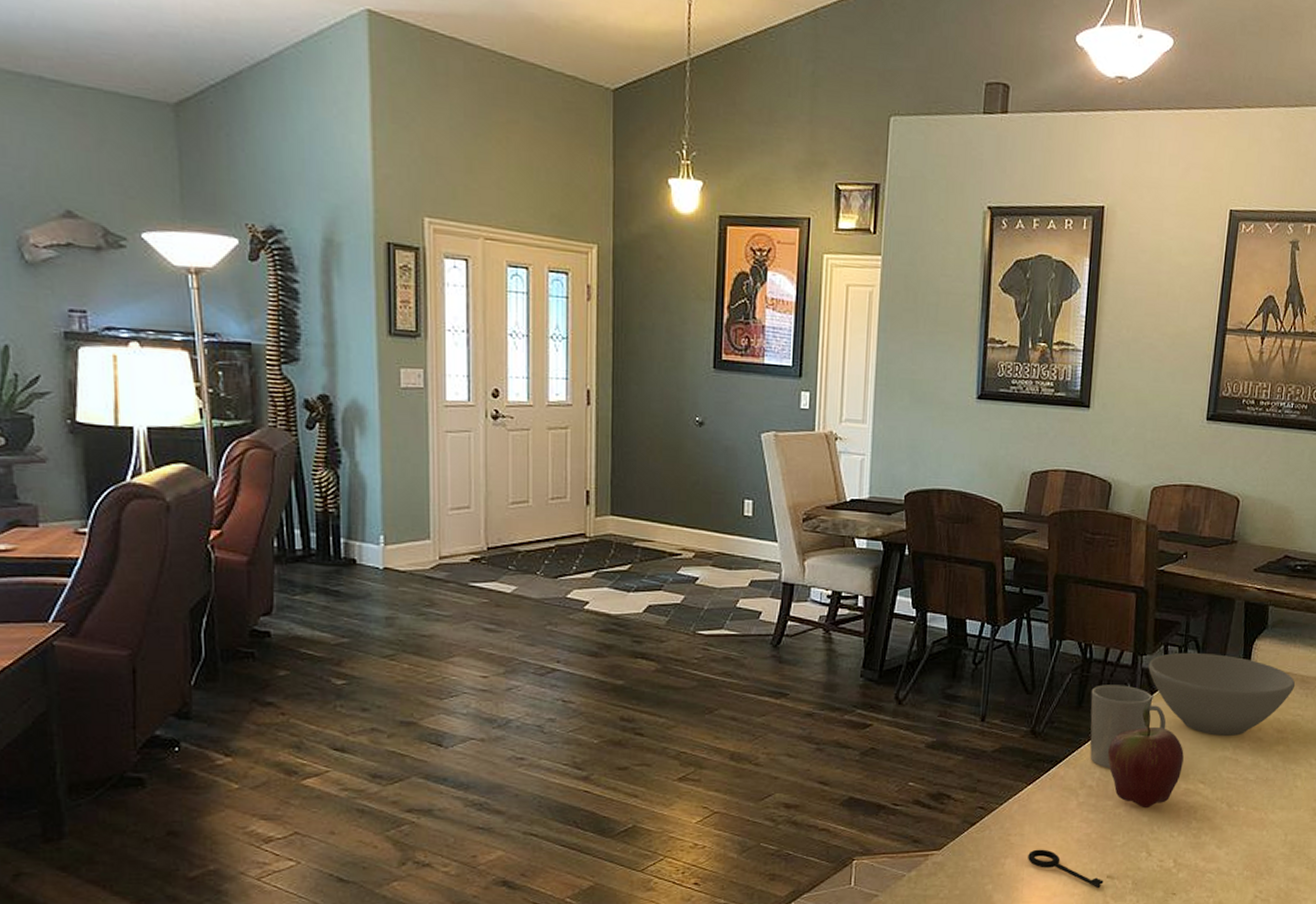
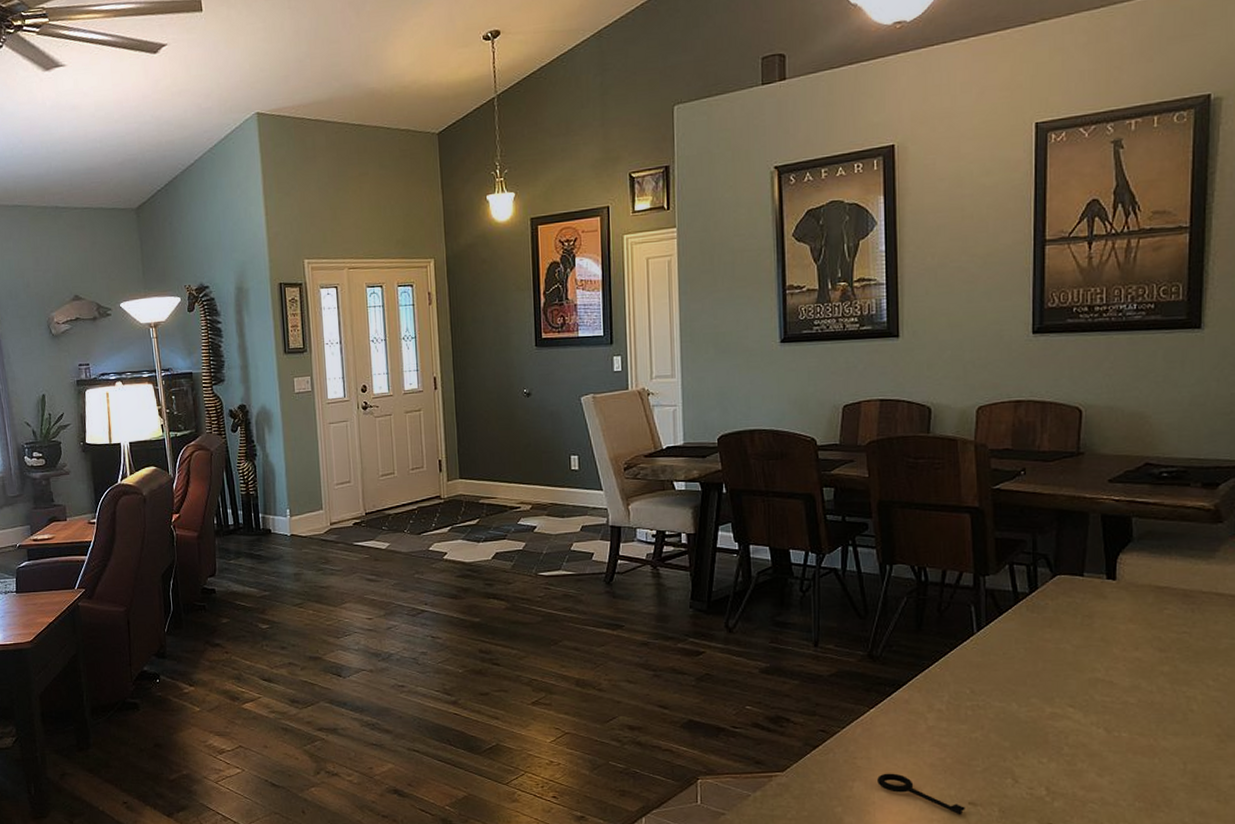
mug: present [1089,685,1167,769] -> none [930,606,1021,692]
fruit: present [1108,693,1184,809] -> none [956,614,1045,733]
bowl: present [1148,652,1296,736] -> none [993,570,1177,657]

